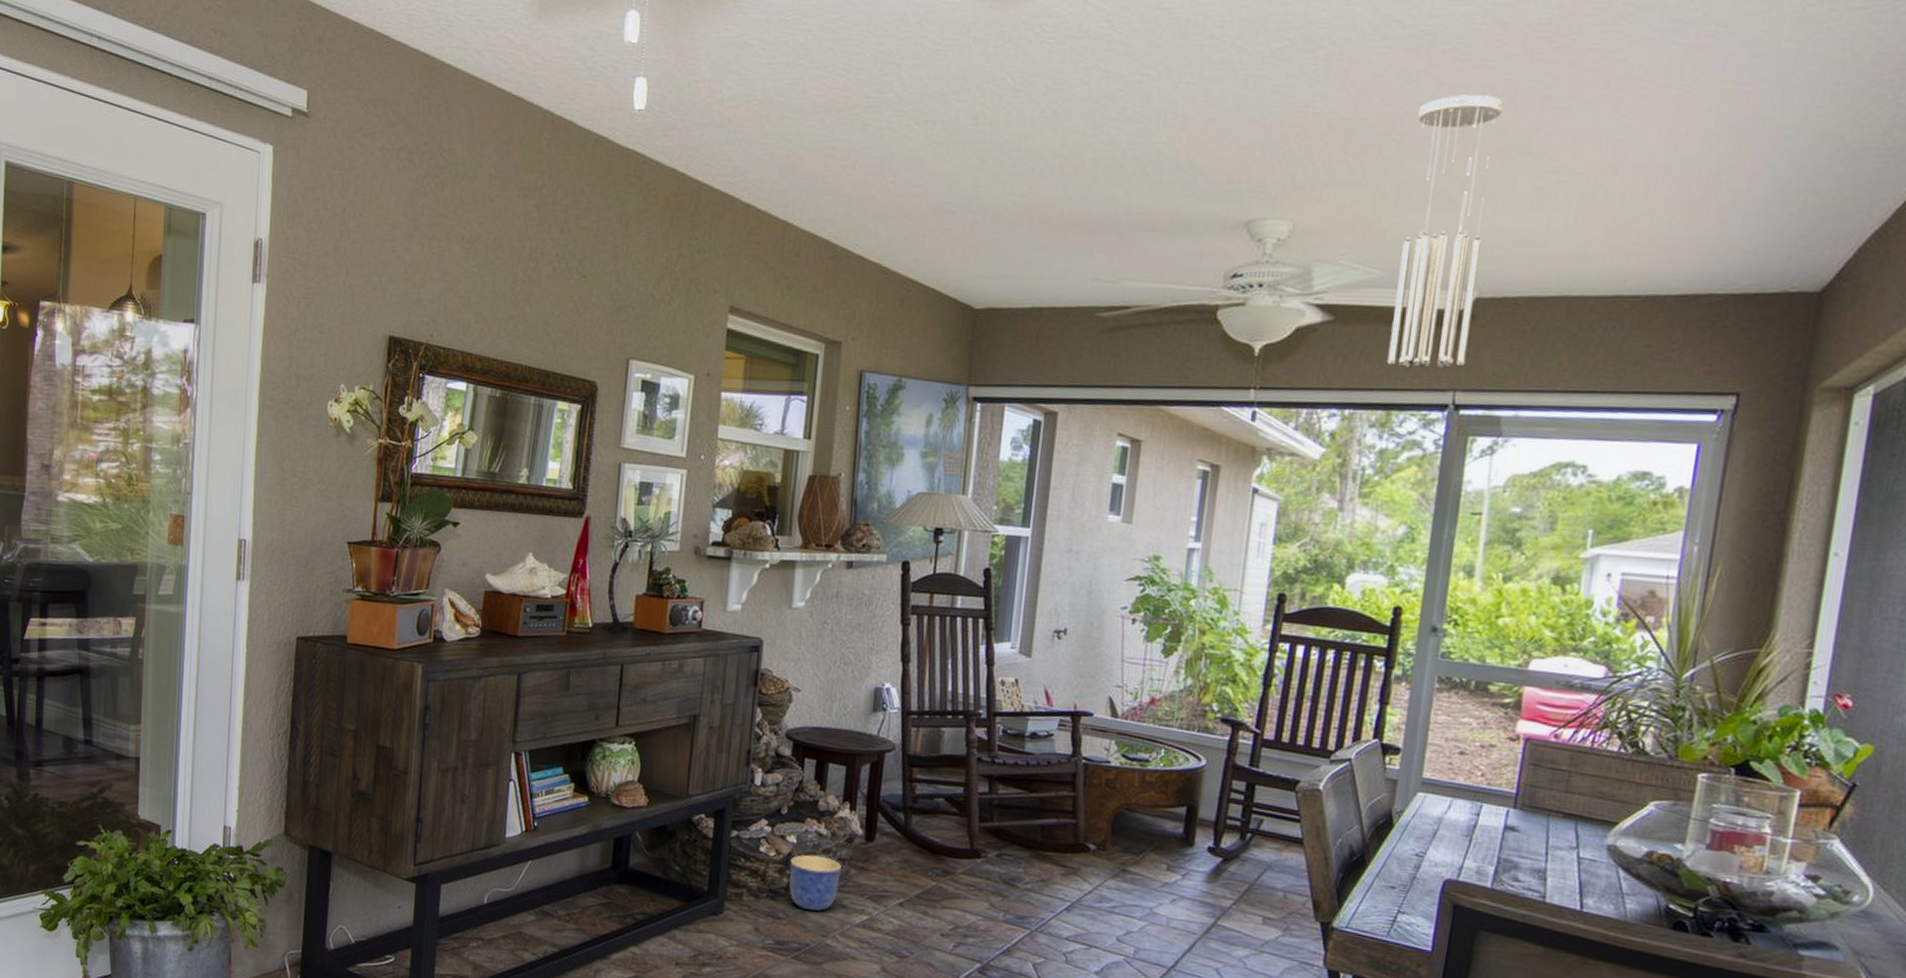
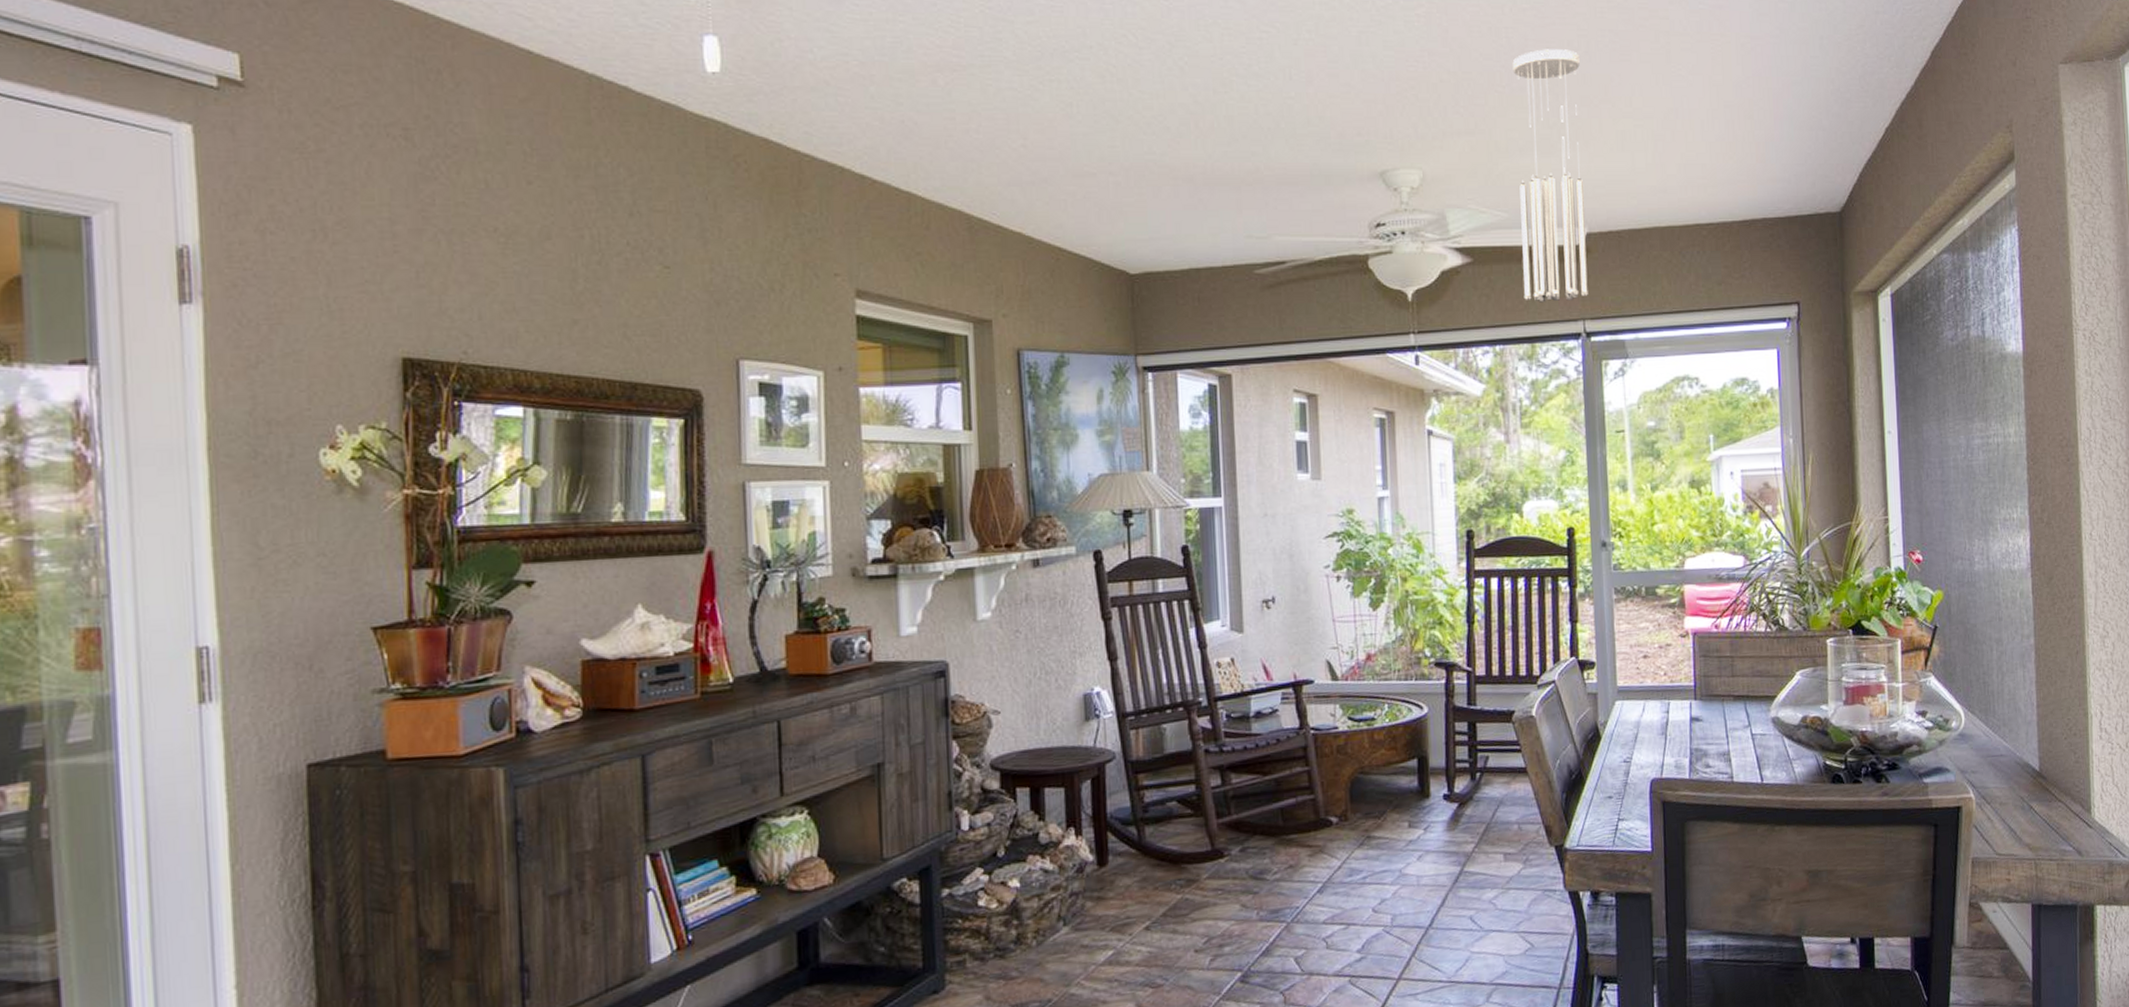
planter: present [788,854,842,911] -> none [1016,894,1077,961]

